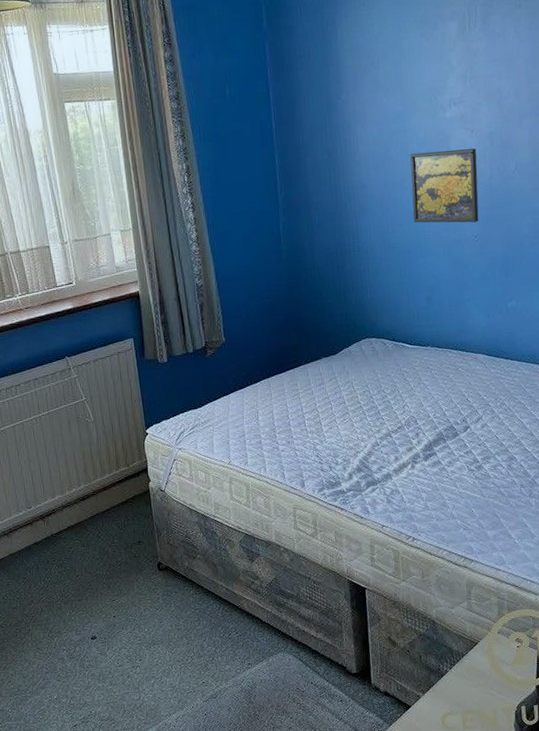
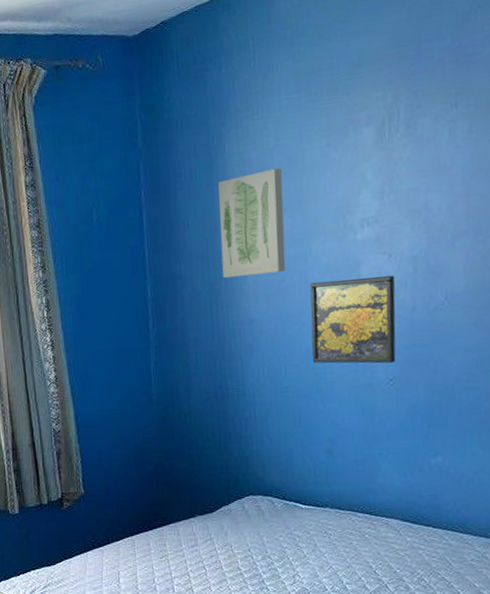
wall art: none [333,54,390,149] -> present [218,168,286,279]

